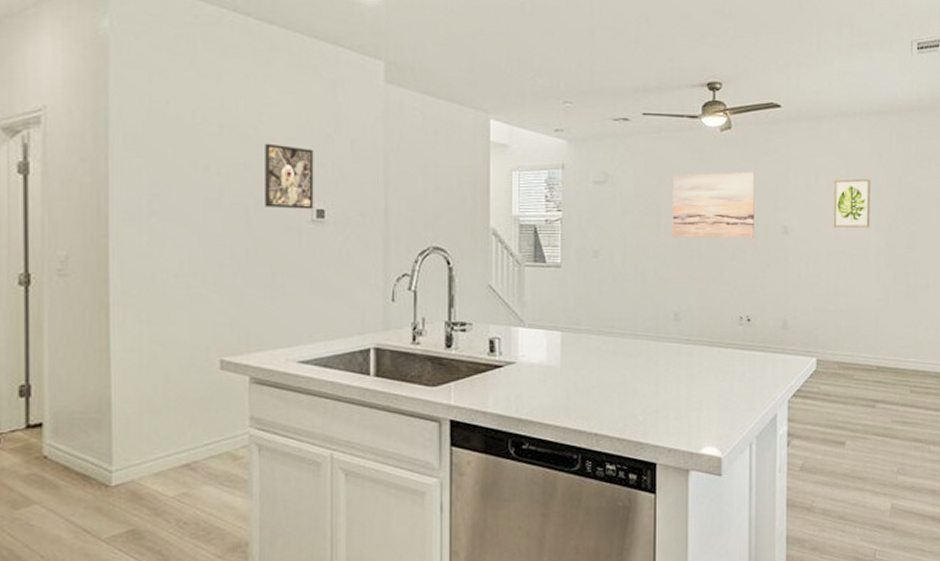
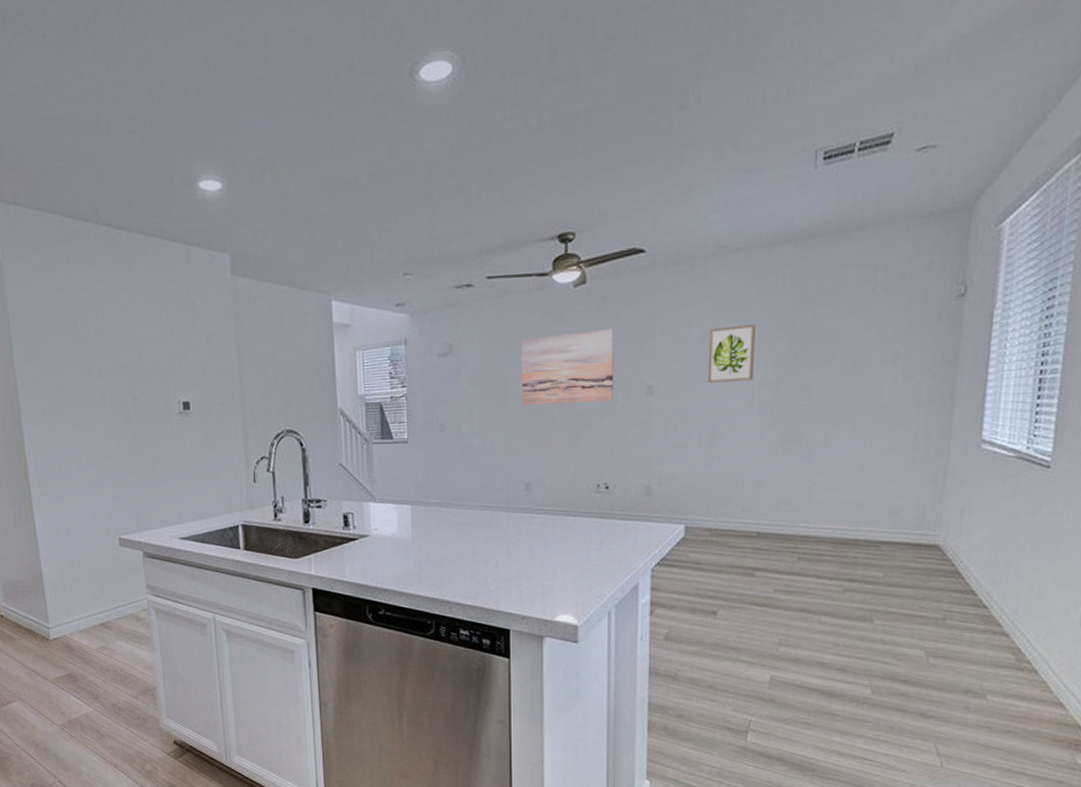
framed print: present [265,143,314,210] -> none [134,344,180,403]

